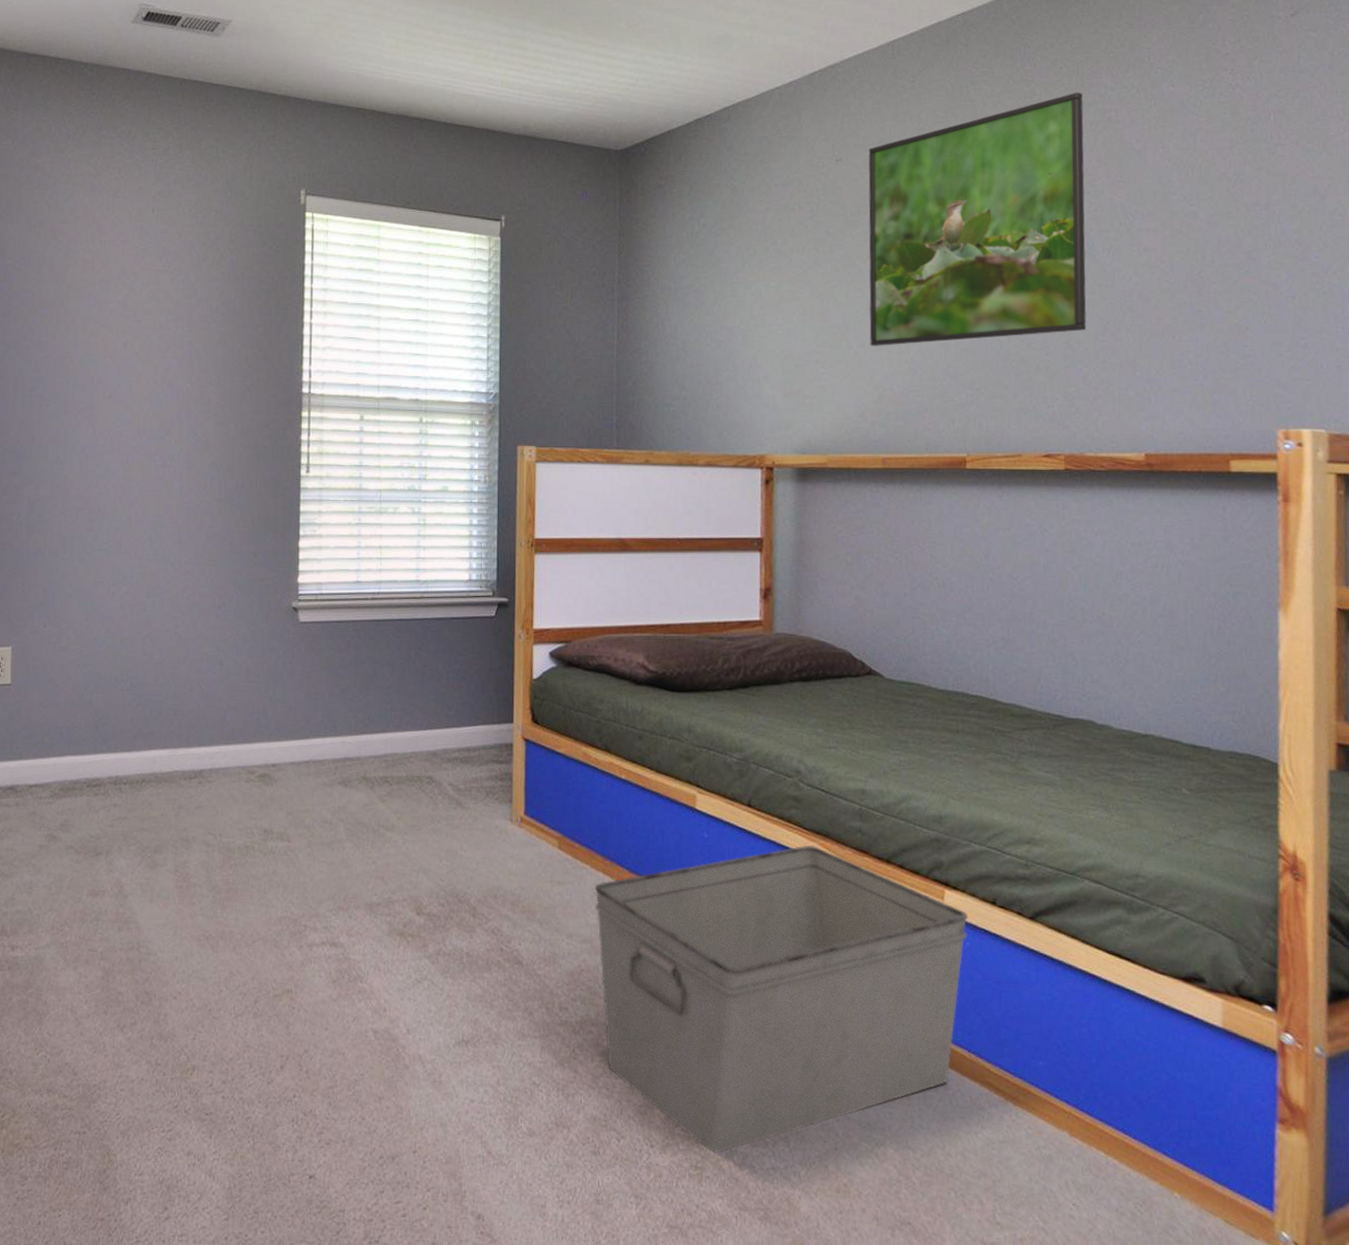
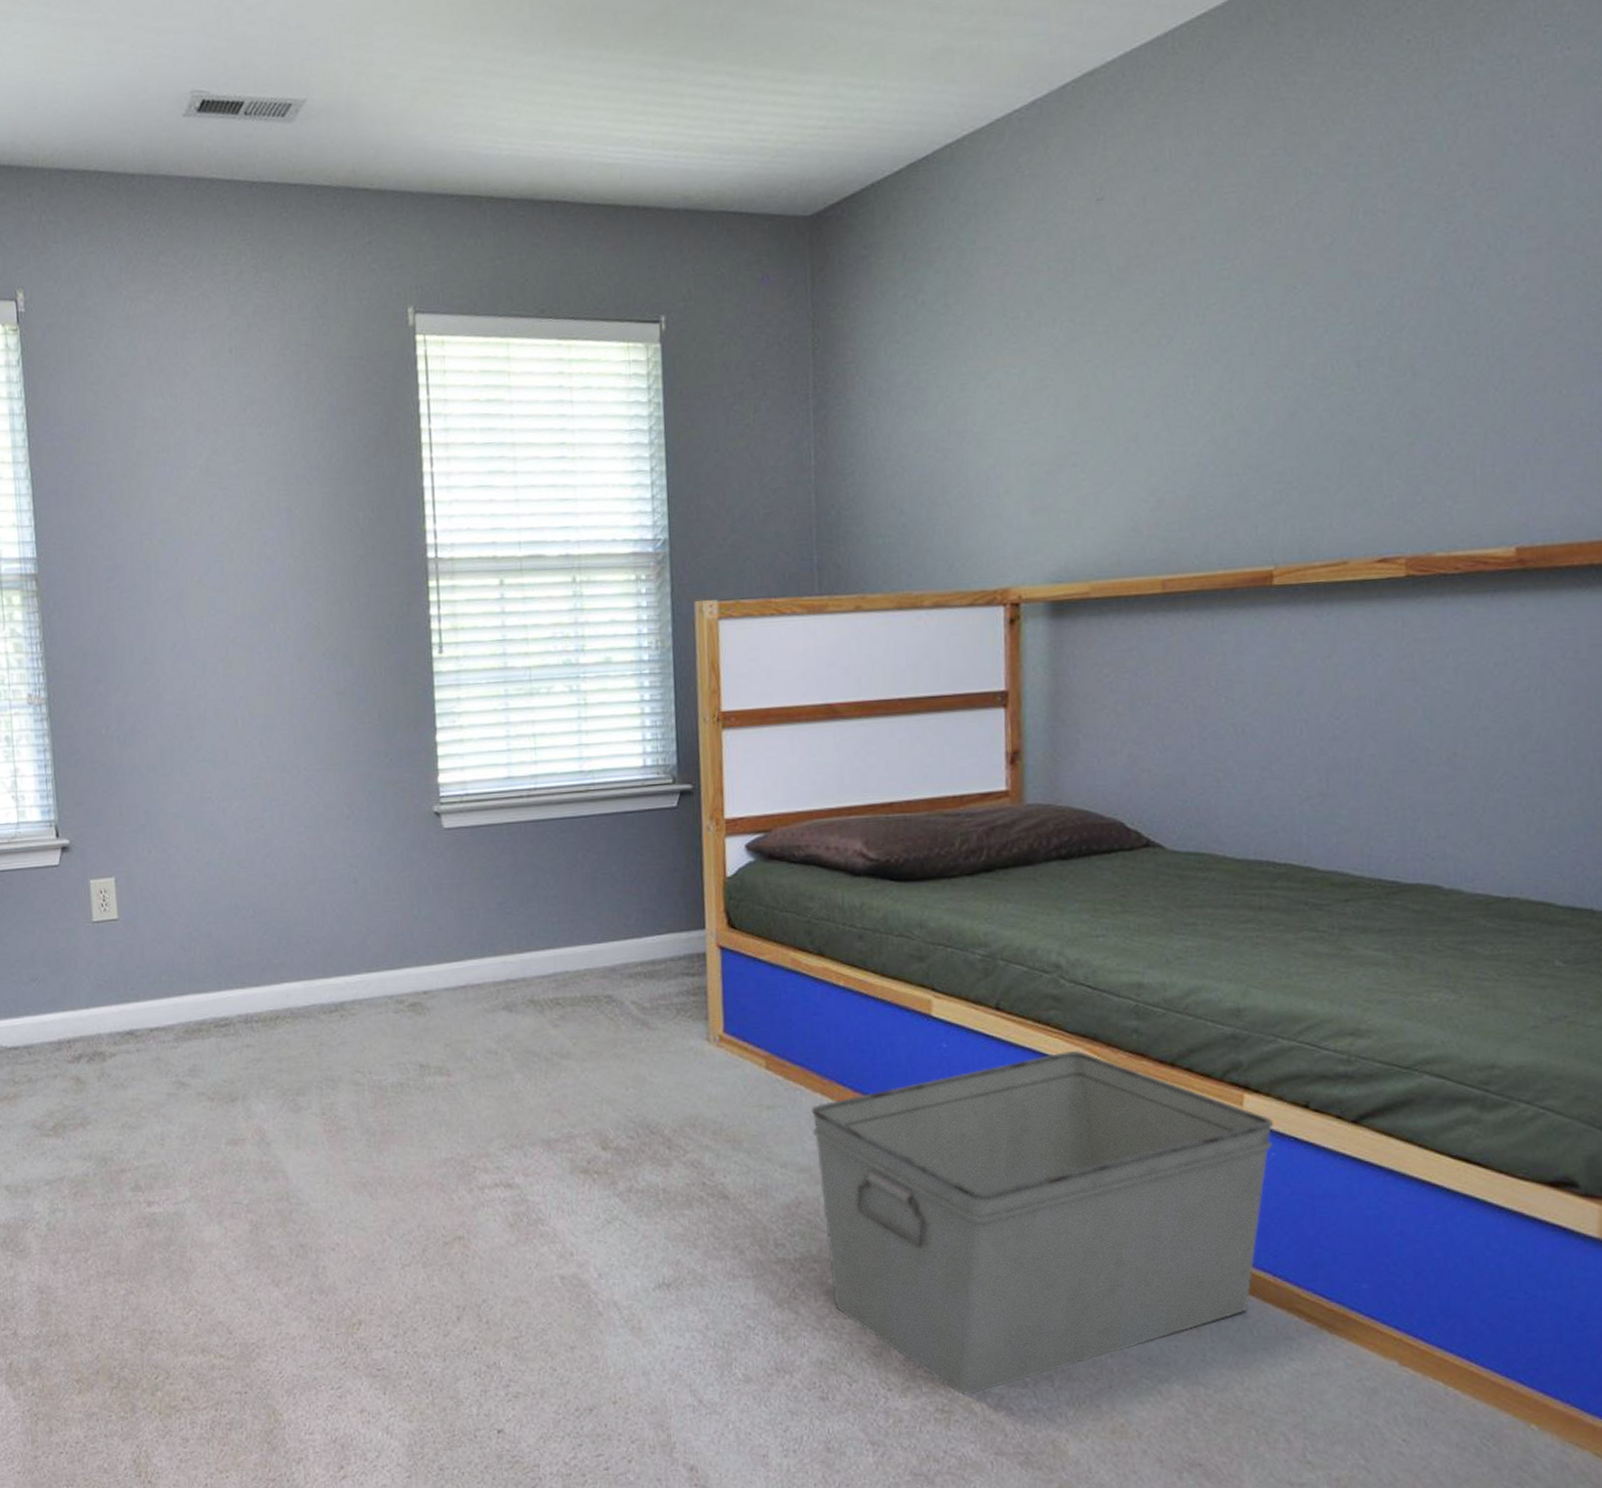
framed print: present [868,92,1087,346] -> none [1140,71,1440,439]

